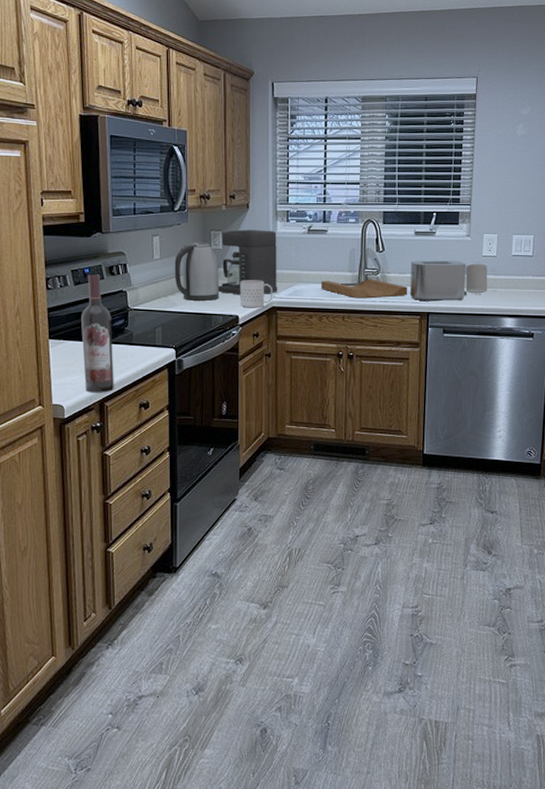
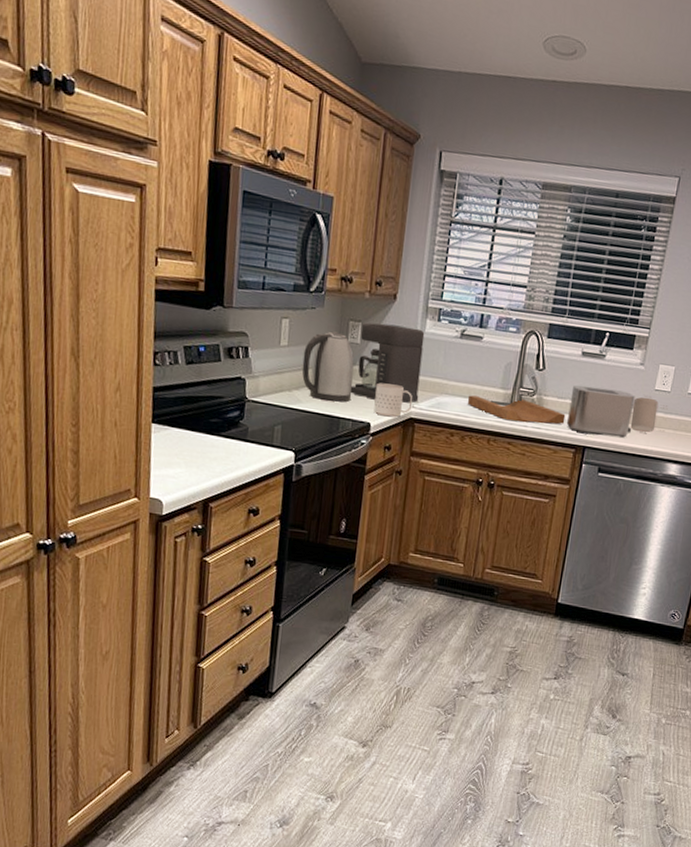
wine bottle: present [81,273,115,393] -> none [188,353,226,493]

